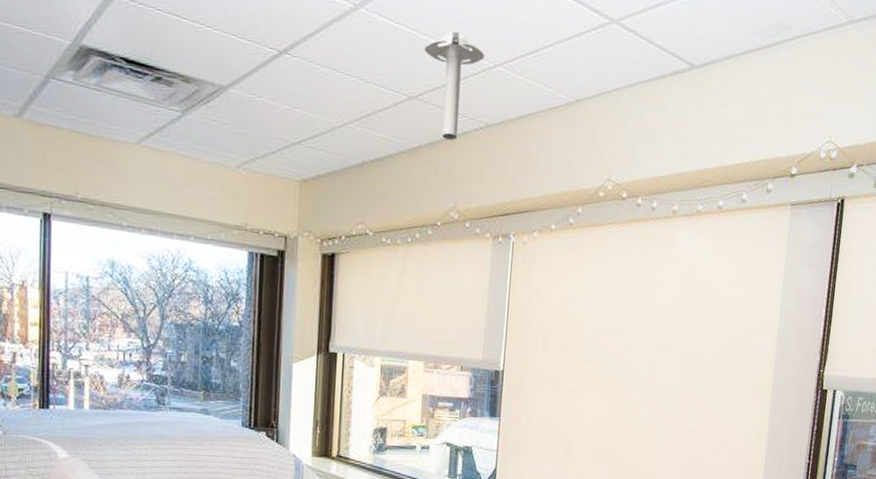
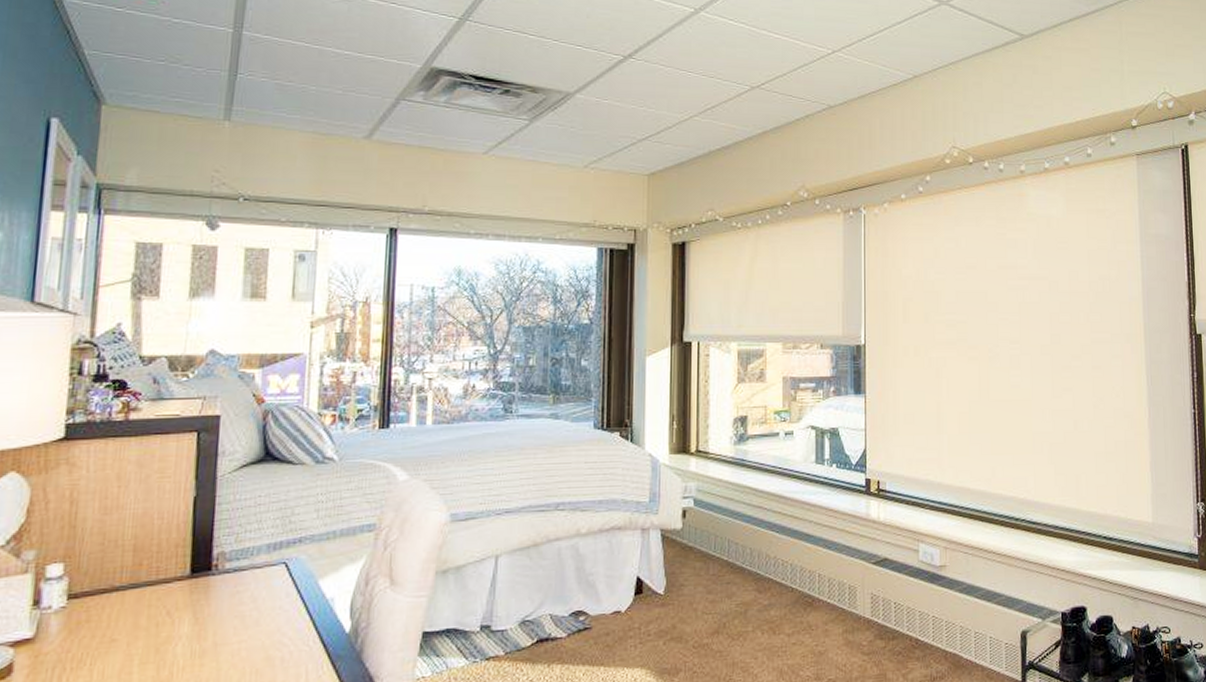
ceiling light: present [424,32,485,140] -> none [763,25,822,123]

